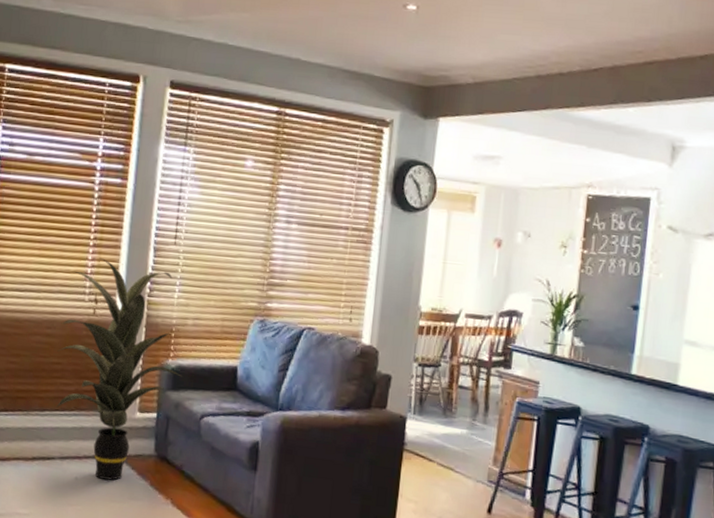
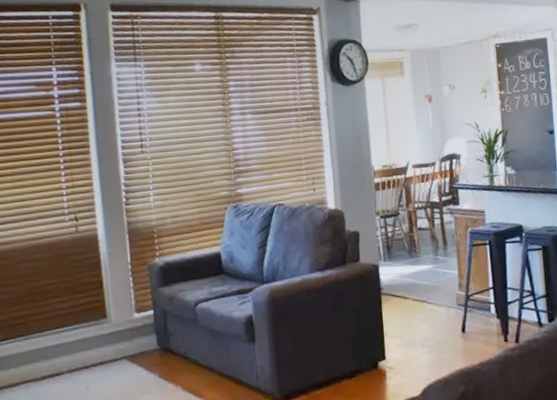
indoor plant: present [56,257,183,481] -> none [47,178,172,382]

